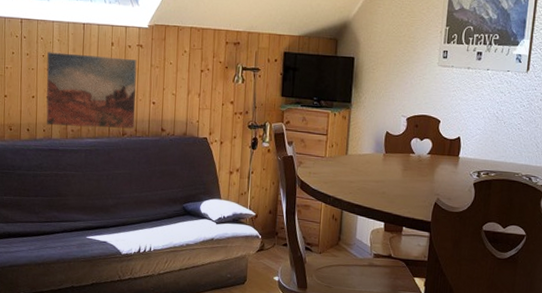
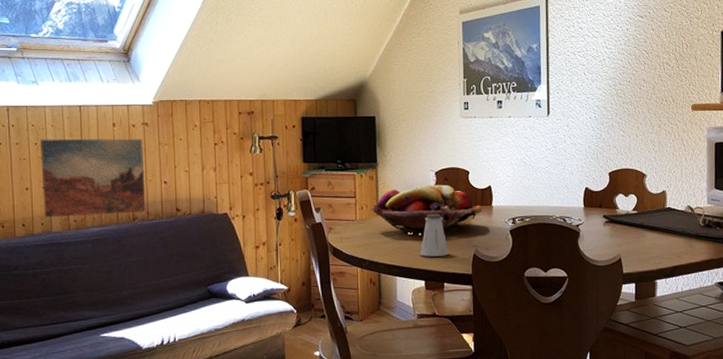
fruit basket: none [340,130,449,179] -> present [370,184,483,232]
saltshaker: none [383,159,411,201] -> present [420,214,448,257]

